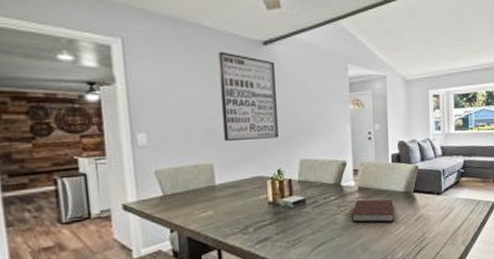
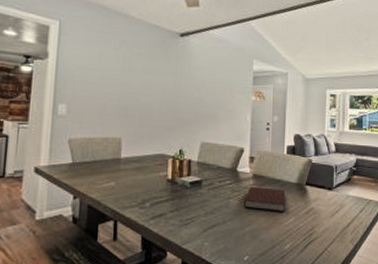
wall art: present [218,51,279,141] -> none [135,39,189,120]

